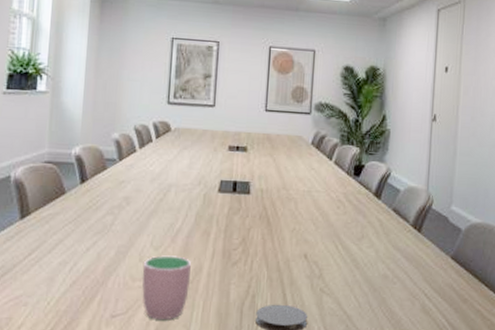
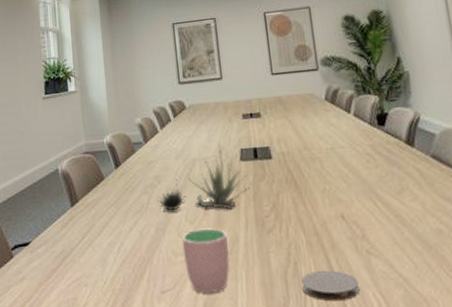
succulent plant: none [123,171,223,239] -> present [157,142,249,211]

